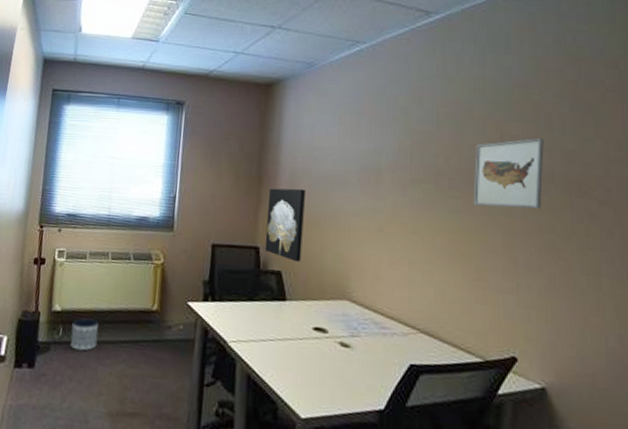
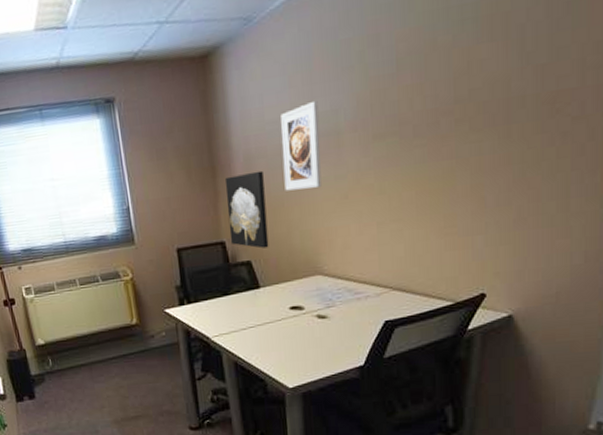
planter: present [70,318,99,351] -> none [59,345,88,375]
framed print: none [324,139,363,215] -> present [281,100,322,191]
wall art: present [473,137,544,209] -> none [439,55,515,150]

